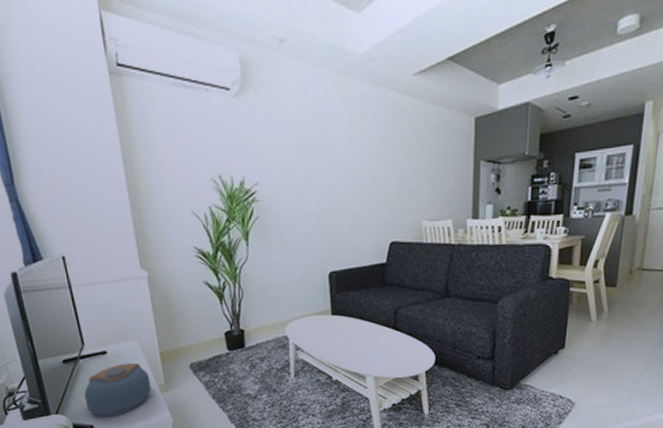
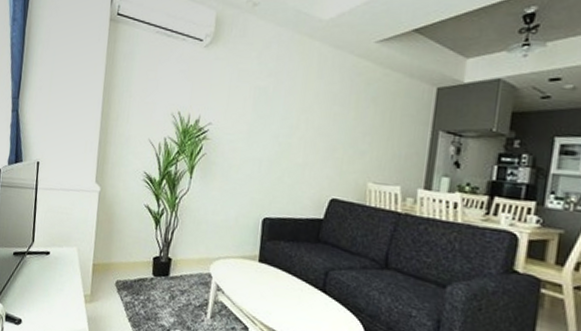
alarm clock: present [84,362,152,418] -> none [21,266,80,316]

